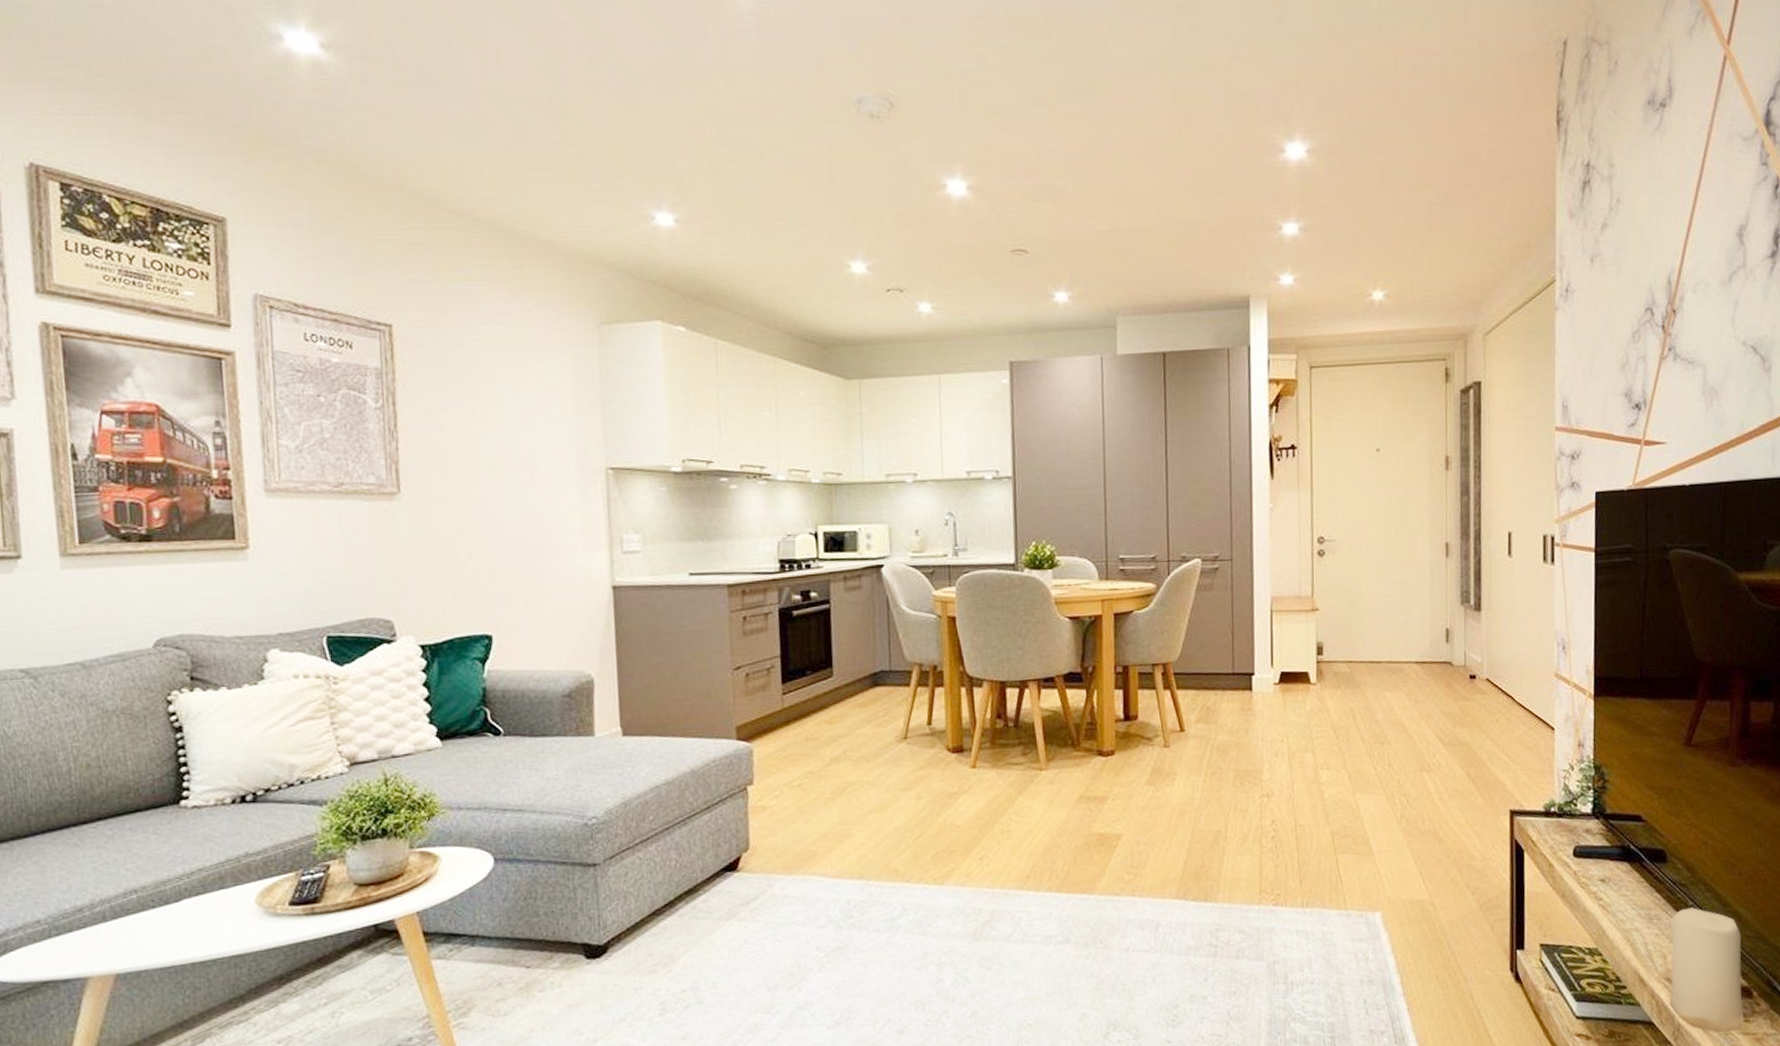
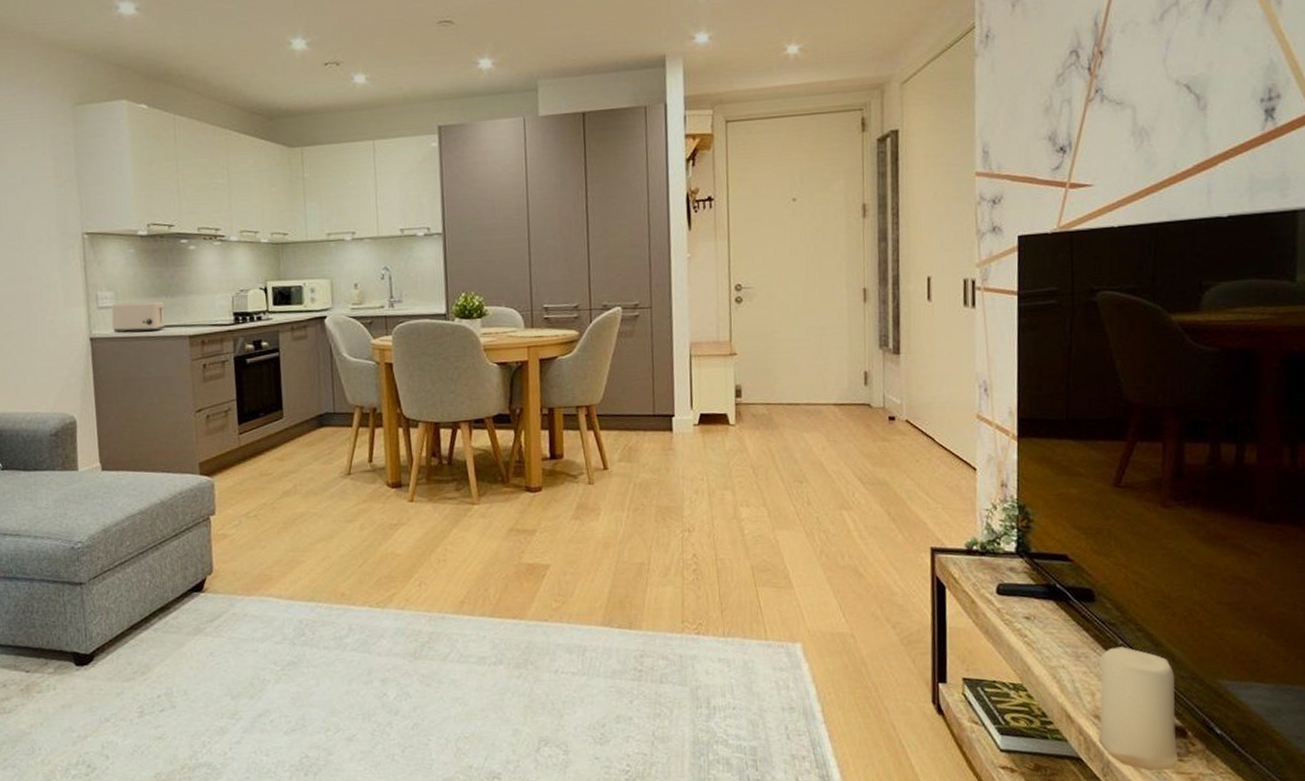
toaster: none [637,546,701,581] -> present [111,301,165,333]

